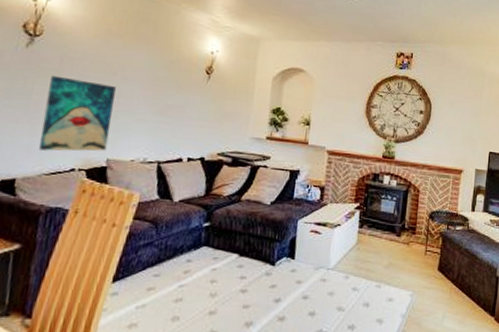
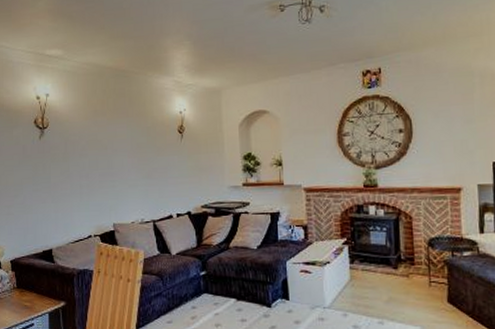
wall art: present [39,75,116,152] -> none [61,158,112,223]

